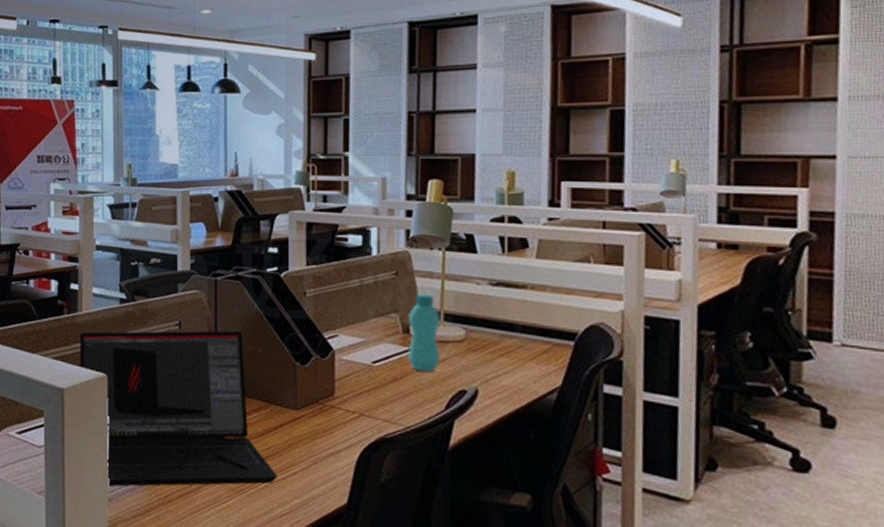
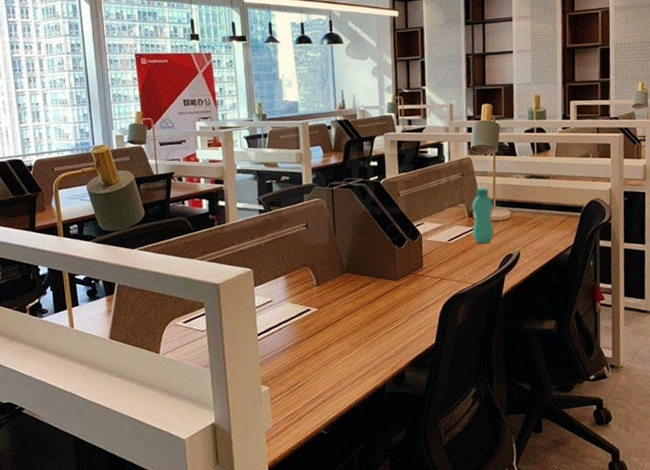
laptop: present [79,330,277,487] -> none [228,227,385,353]

